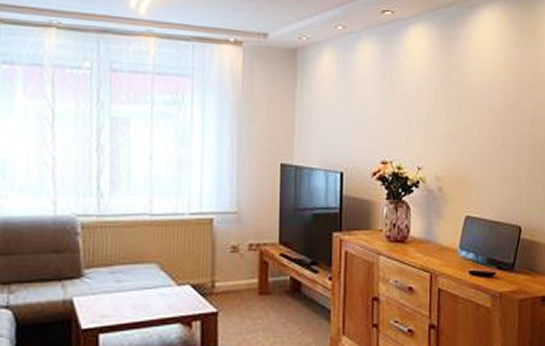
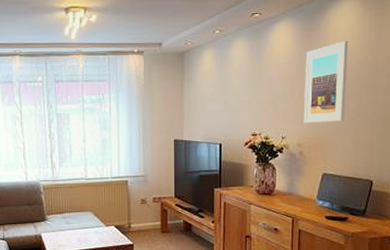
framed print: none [443,55,492,153] -> present [303,40,348,123]

